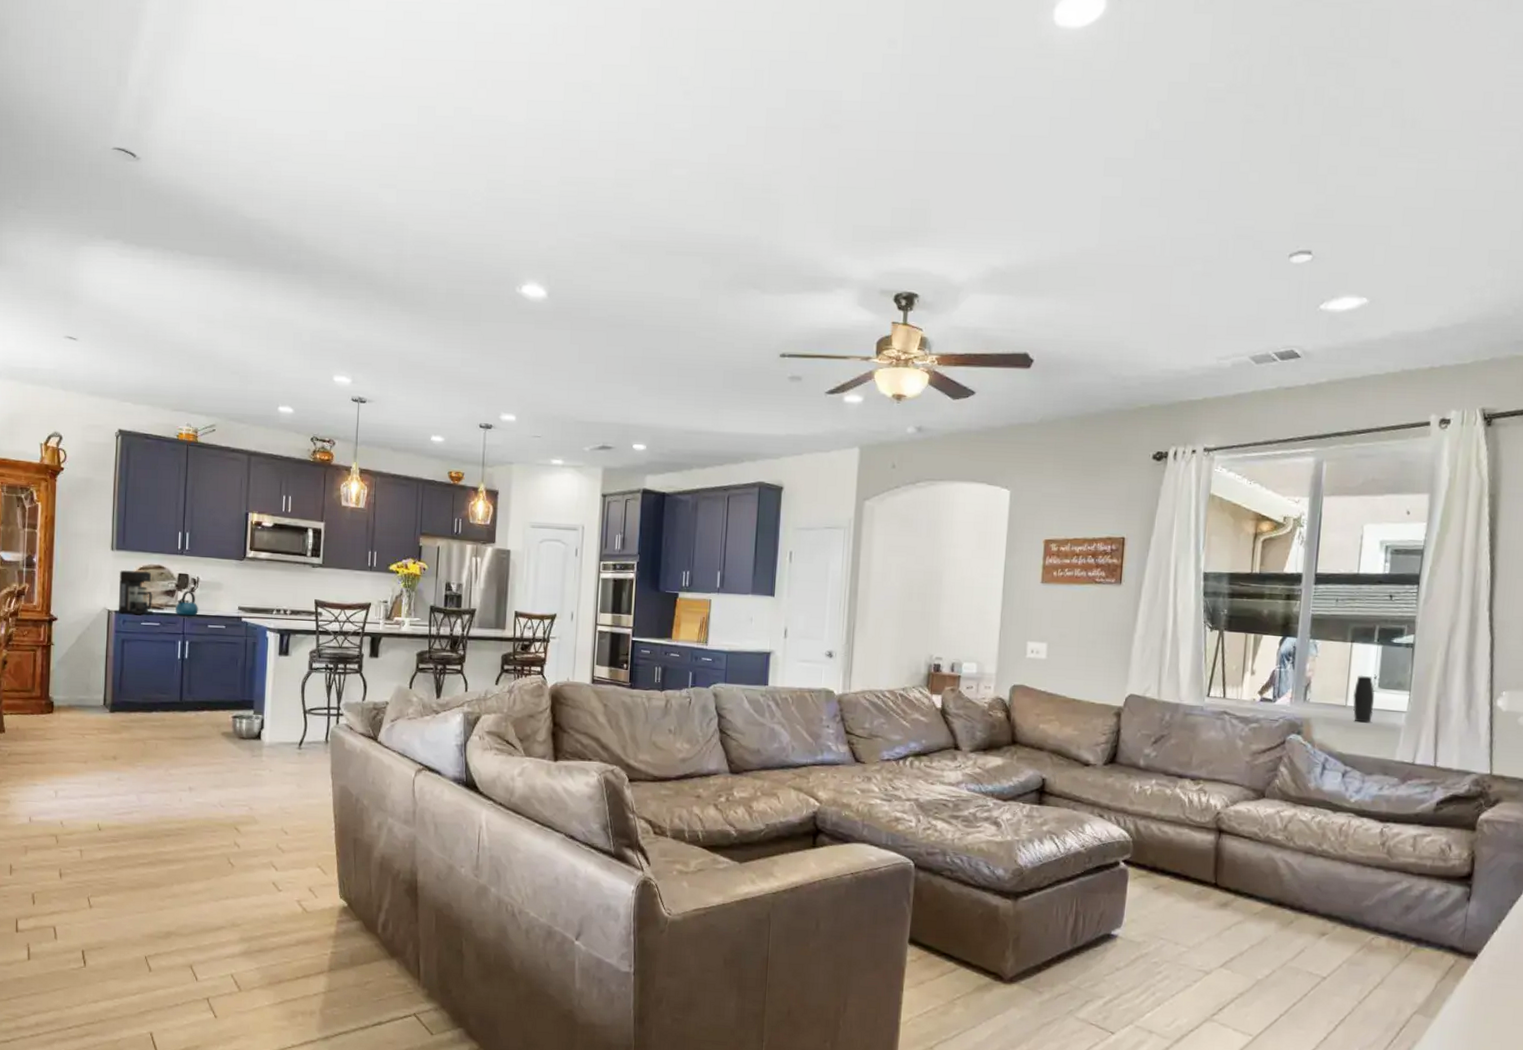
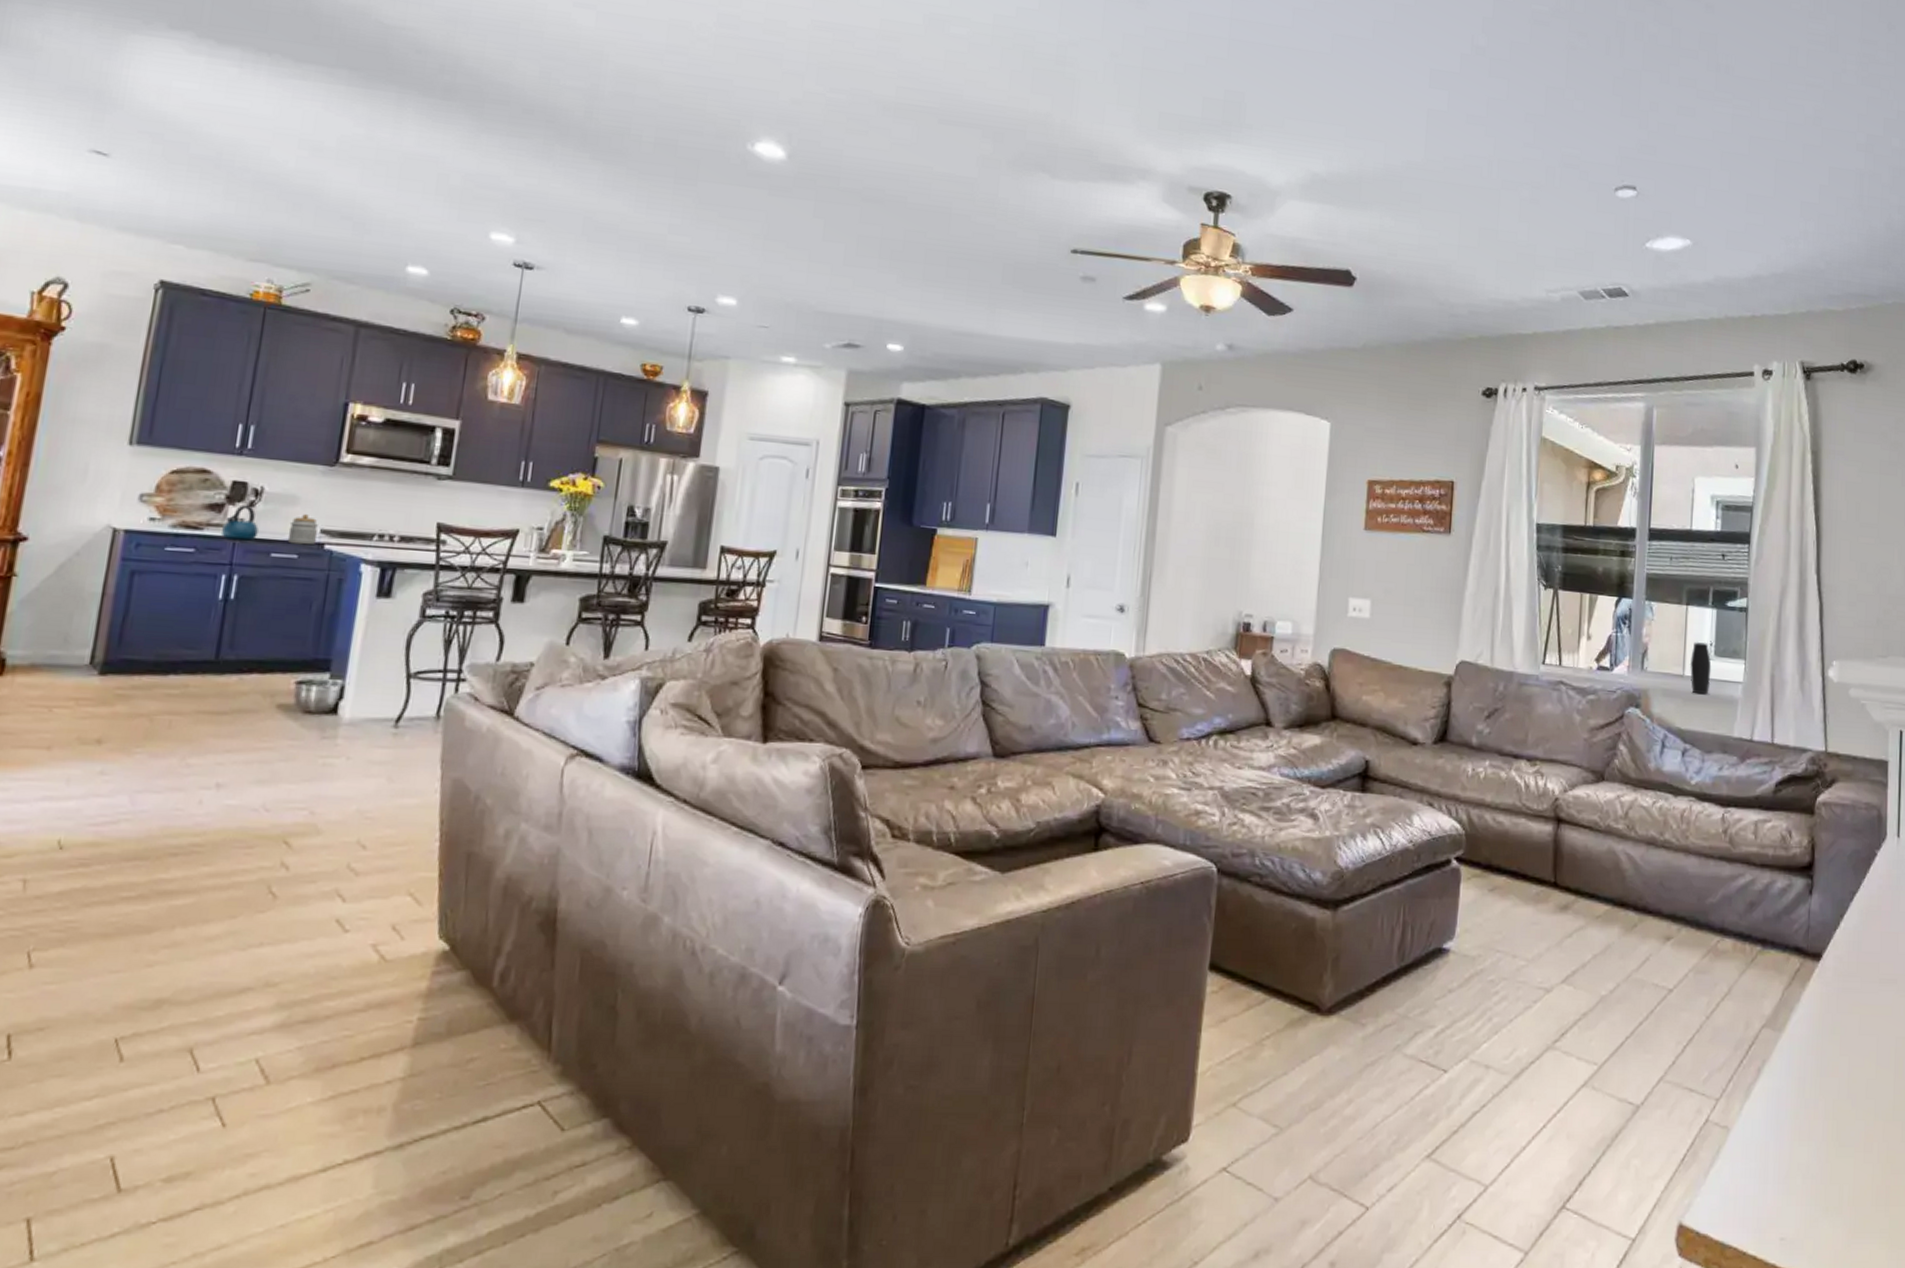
coffee maker: present [118,569,154,616] -> none [129,472,190,538]
jar: none [217,596,237,619] -> present [287,514,319,546]

